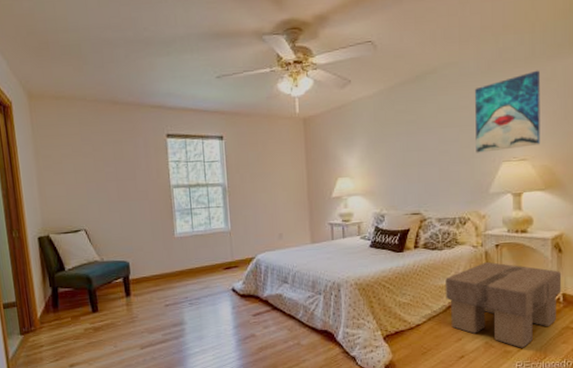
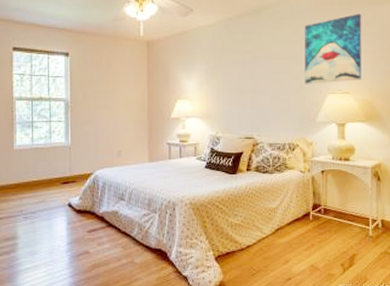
footstool: present [446,261,562,348] -> none [275,186,380,272]

